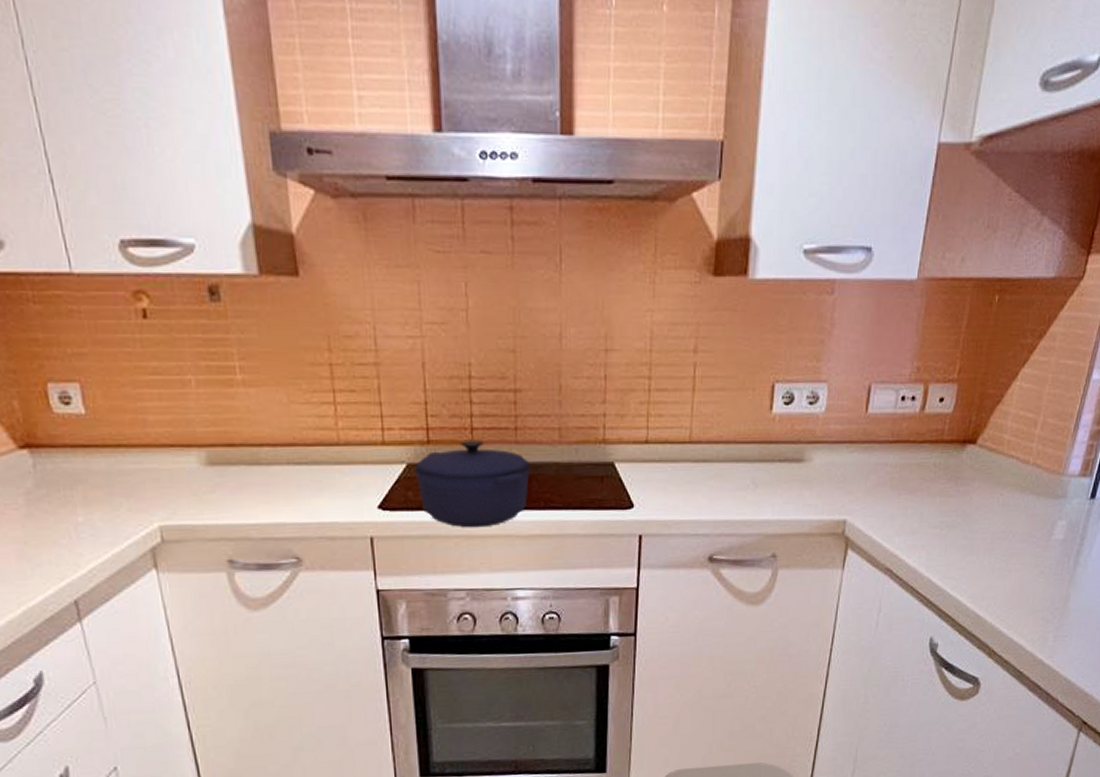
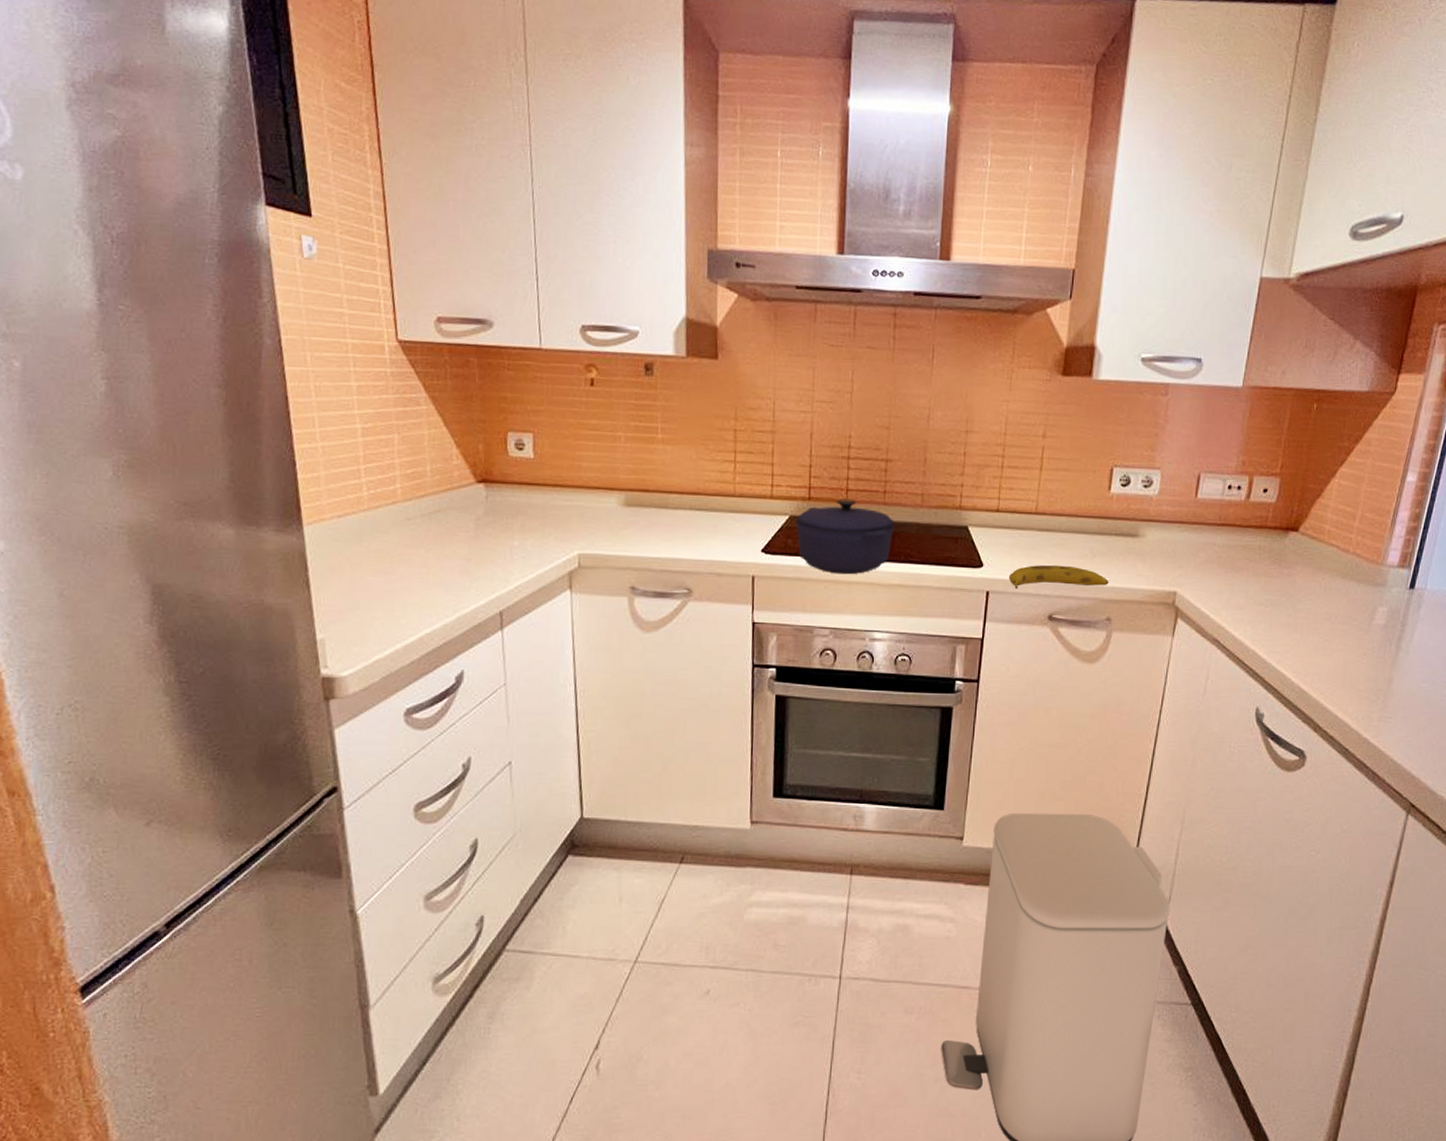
fruit: none [662,499,773,530] -> present [1008,565,1109,589]

